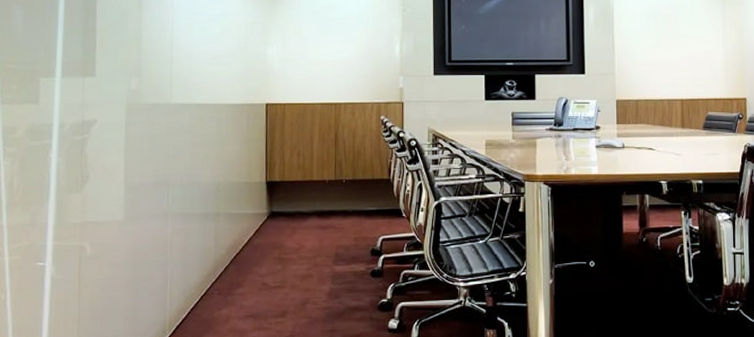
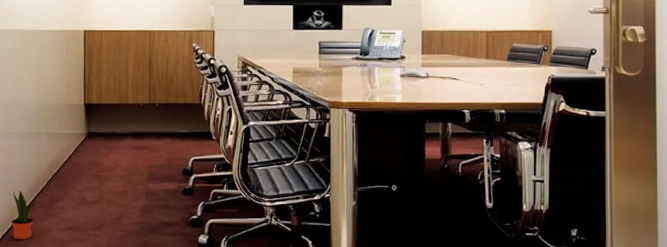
potted plant: none [187,277,214,330] -> present [12,191,36,240]

